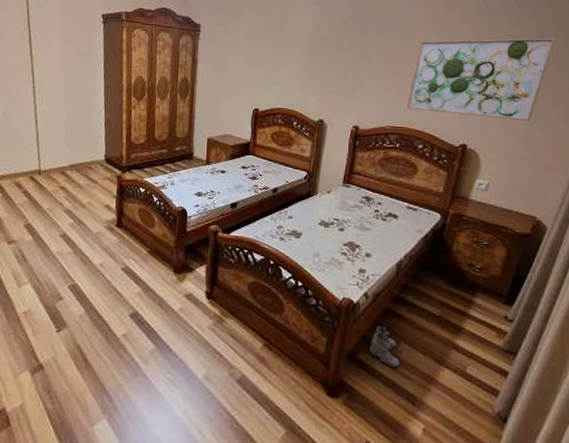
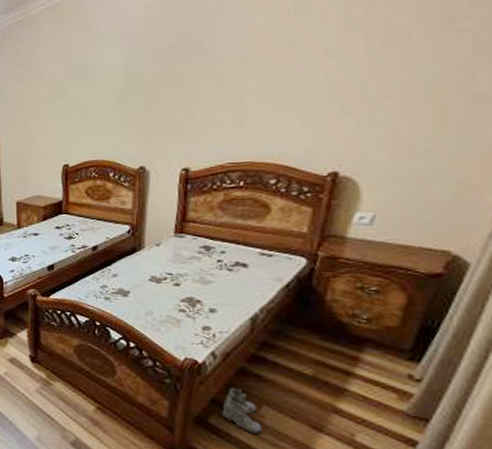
wall art: present [406,37,556,121] -> none [250,15,473,140]

